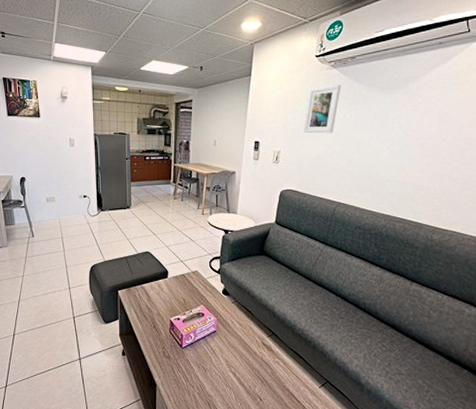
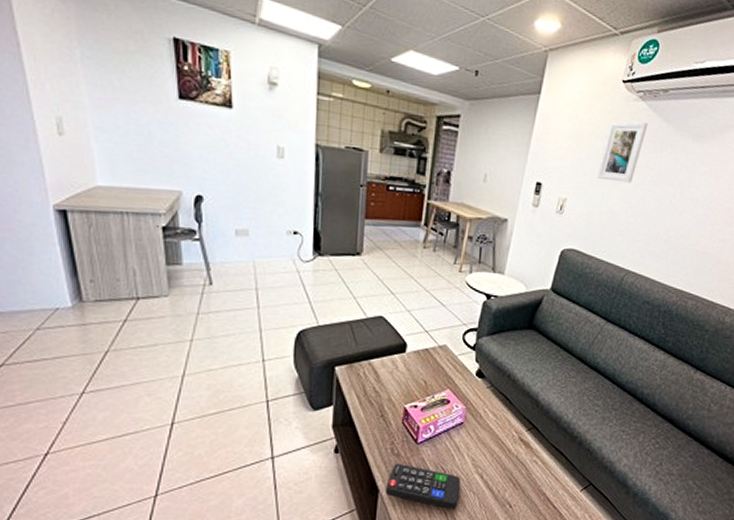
remote control: none [161,363,218,401] -> present [385,463,460,509]

